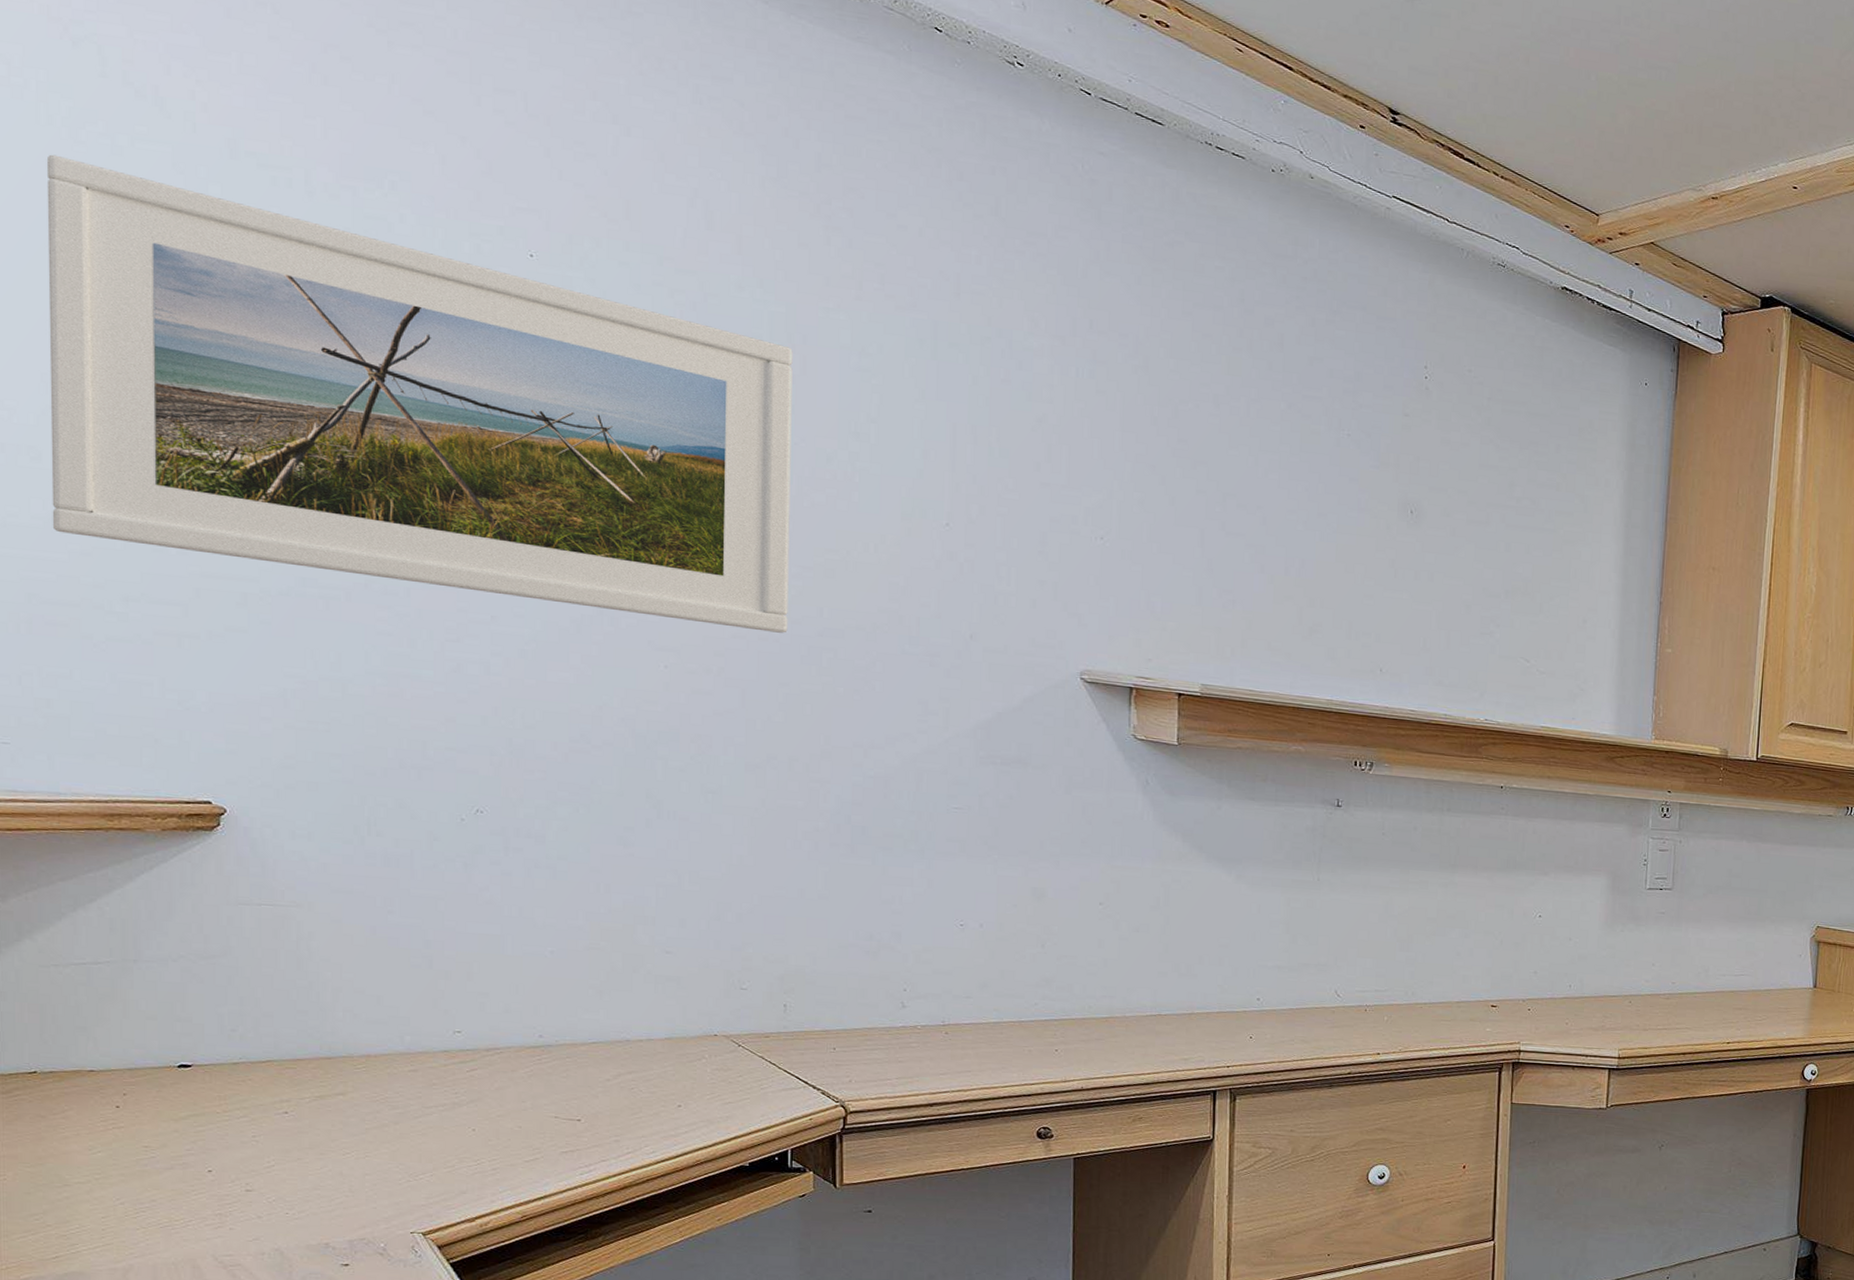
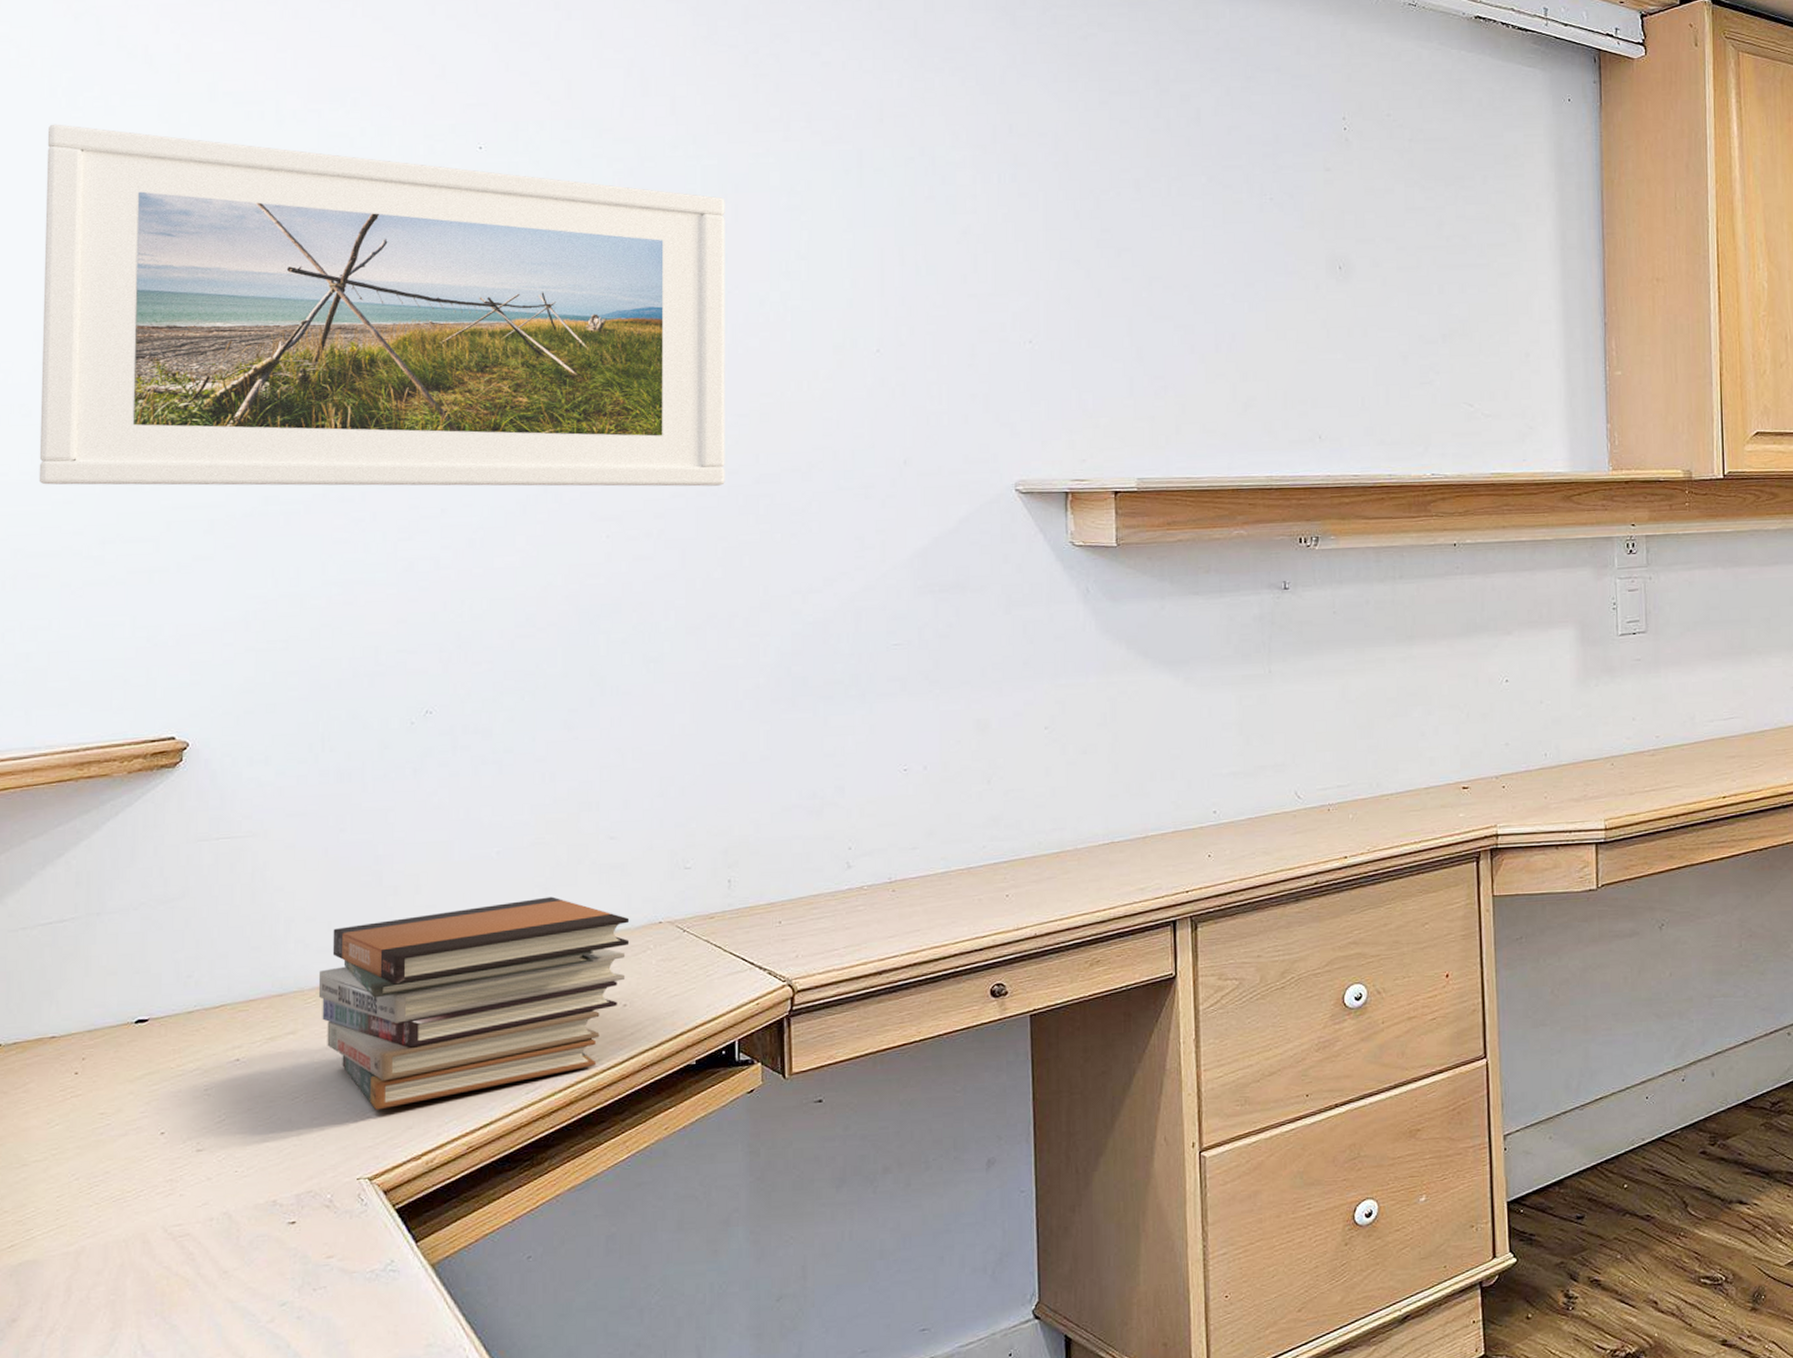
book stack: none [368,998,685,1173] -> present [318,896,630,1110]

